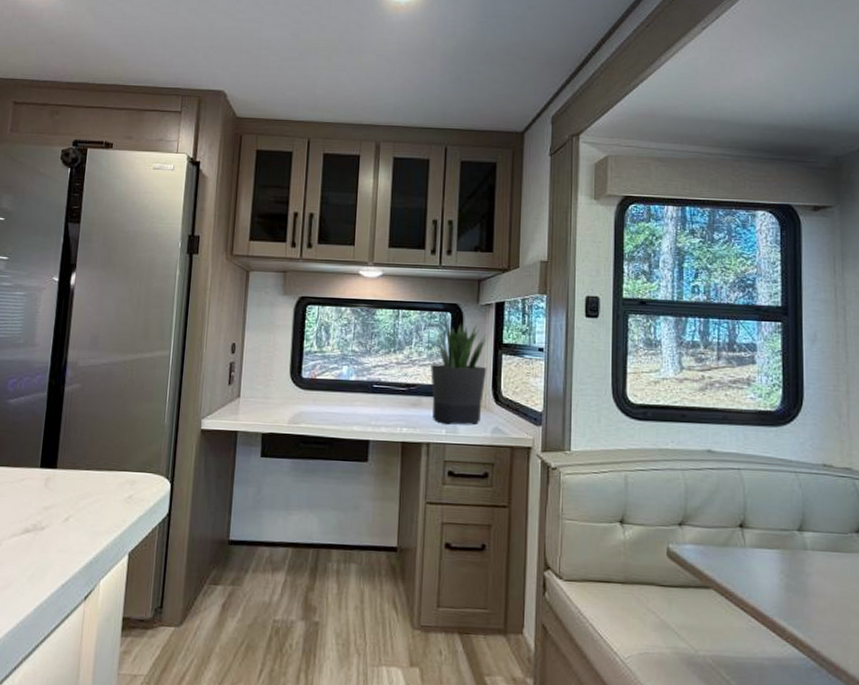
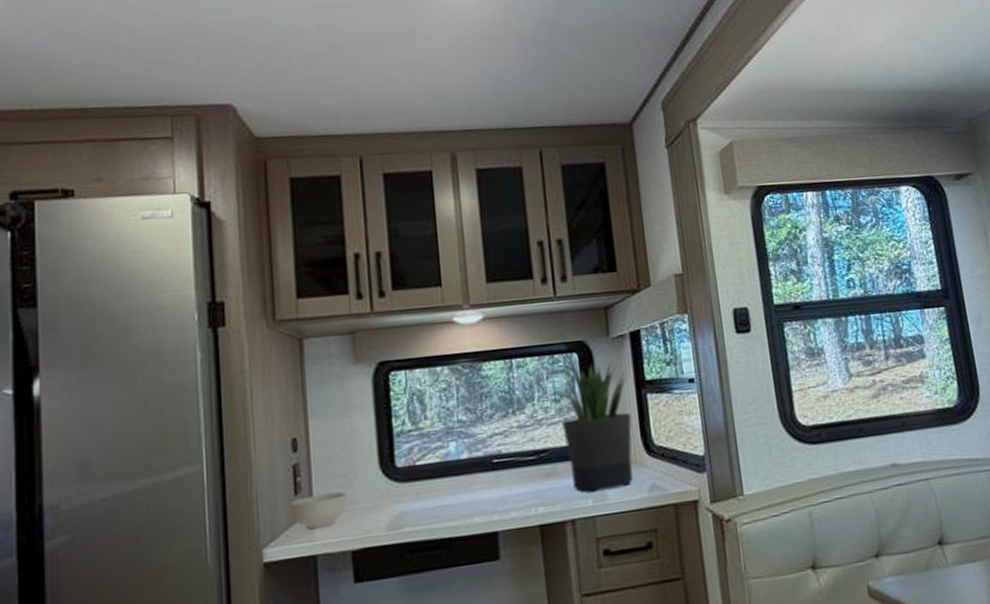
bowl: none [224,387,265,413] -> present [290,492,348,530]

